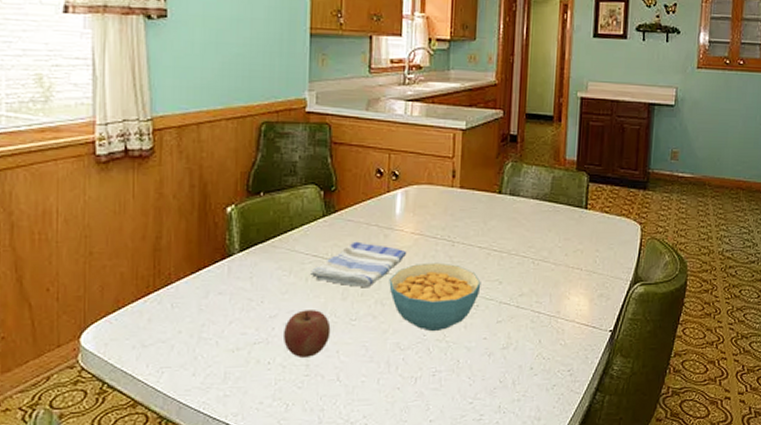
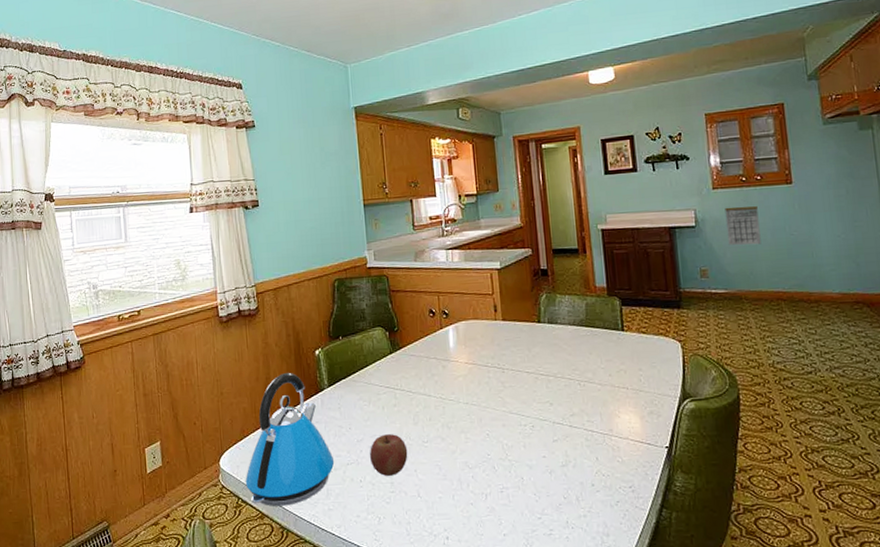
kettle: none [114,233,238,392] -> present [245,373,335,506]
dish towel: present [309,241,407,288] -> none [384,373,464,414]
cereal bowl: present [389,262,481,332] -> none [451,388,534,452]
calendar: none [702,89,735,131] -> present [725,206,761,246]

